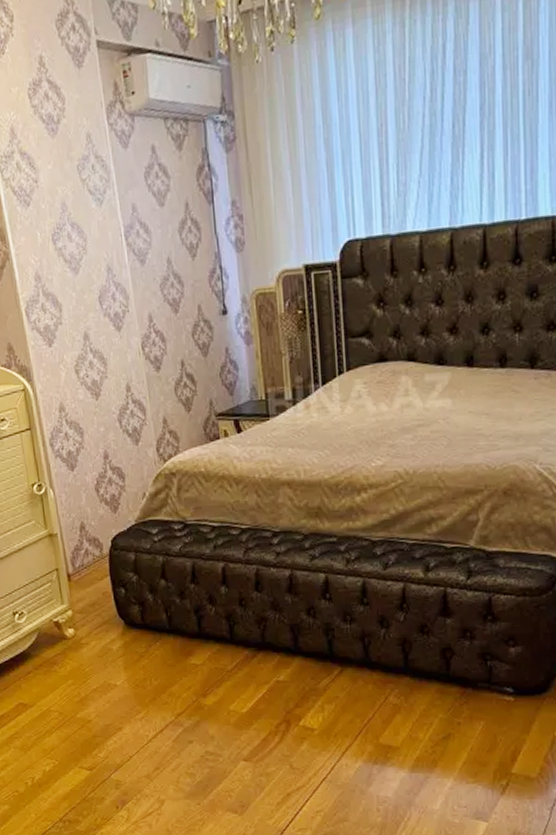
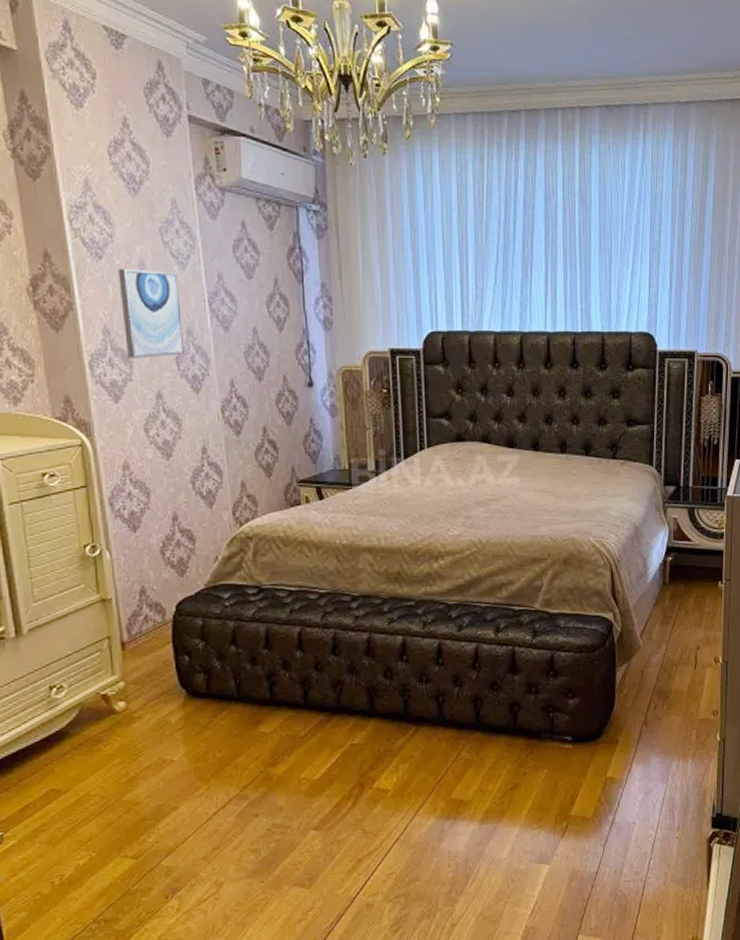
wall art: none [43,210,107,302] -> present [117,268,185,359]

